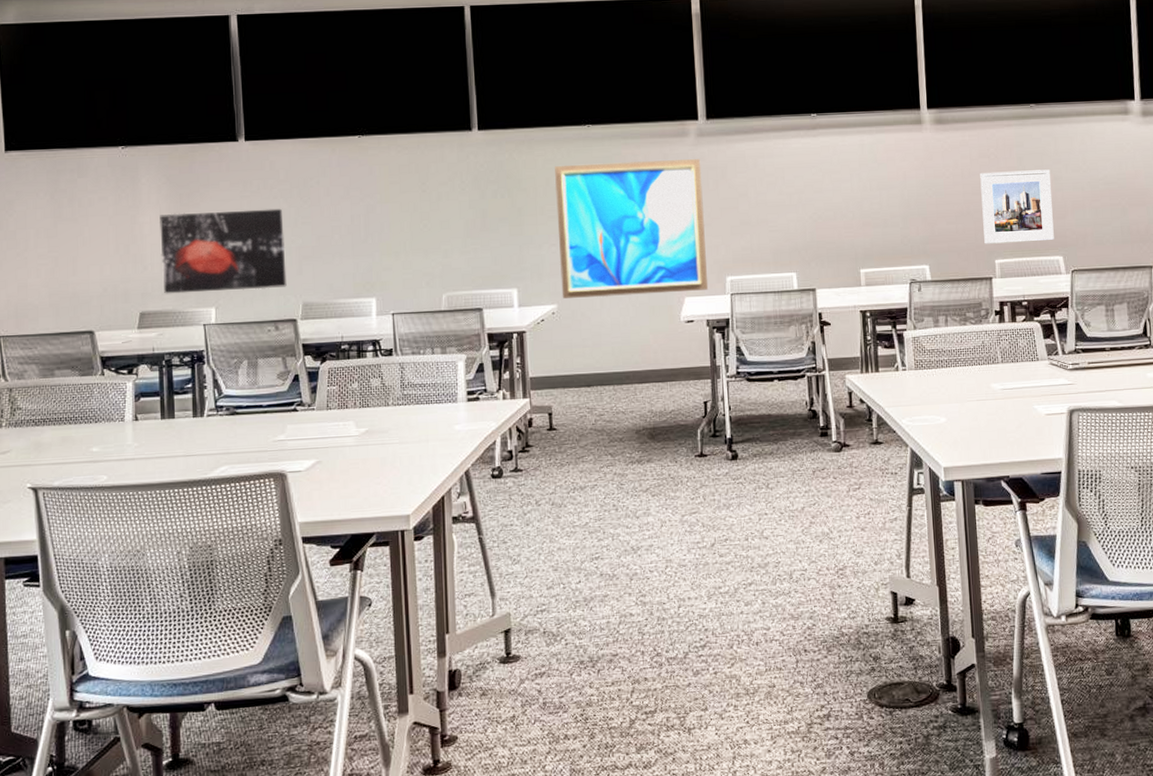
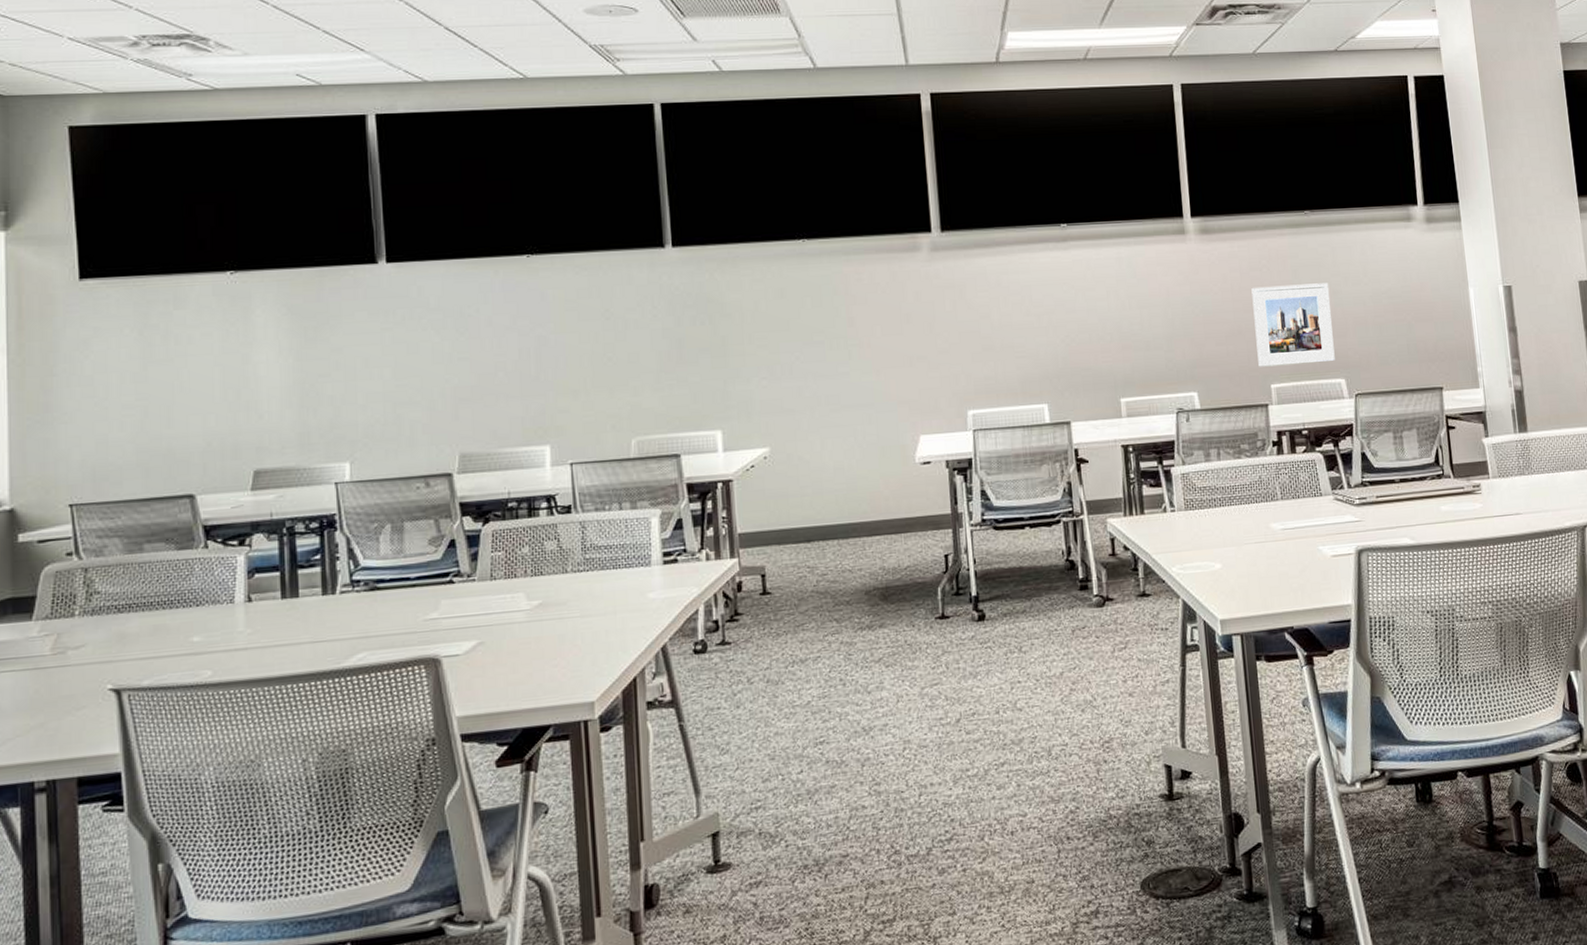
wall art: present [160,208,287,294] -> none [279,342,440,448]
wall art: present [555,159,709,298] -> none [764,277,947,440]

